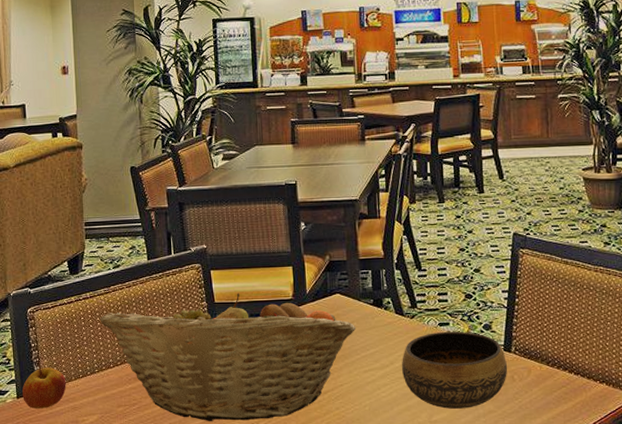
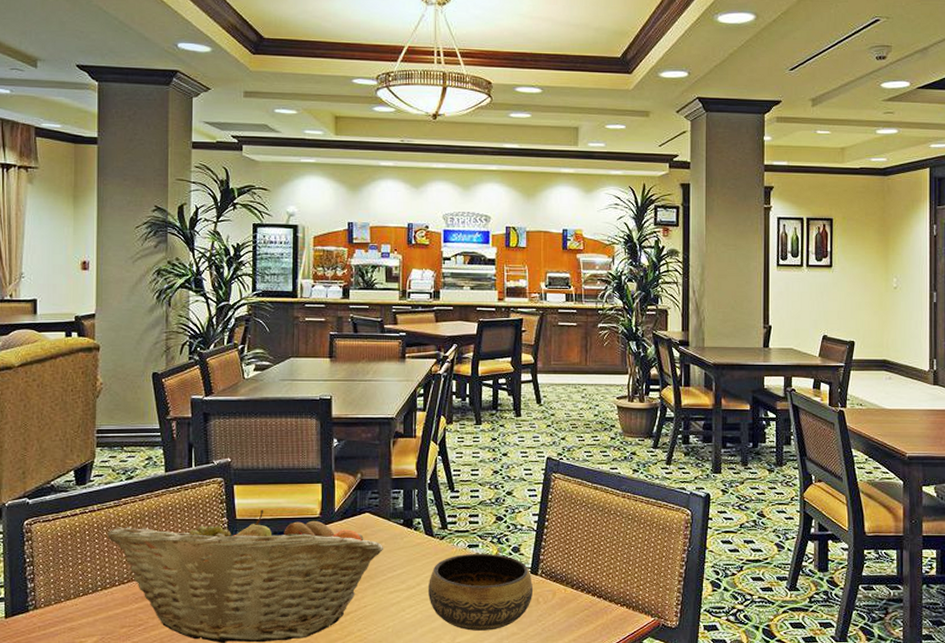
apple: present [22,364,66,409] -> none [12,581,64,629]

